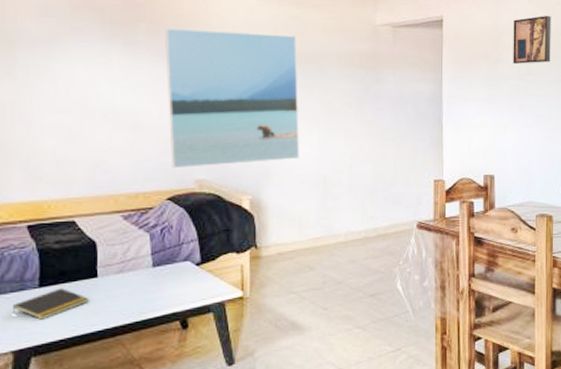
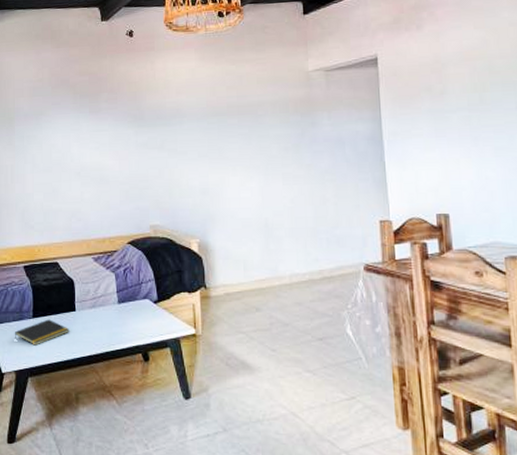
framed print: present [165,28,299,169] -> none [122,89,241,216]
wall art: present [513,16,551,65] -> none [458,39,508,95]

